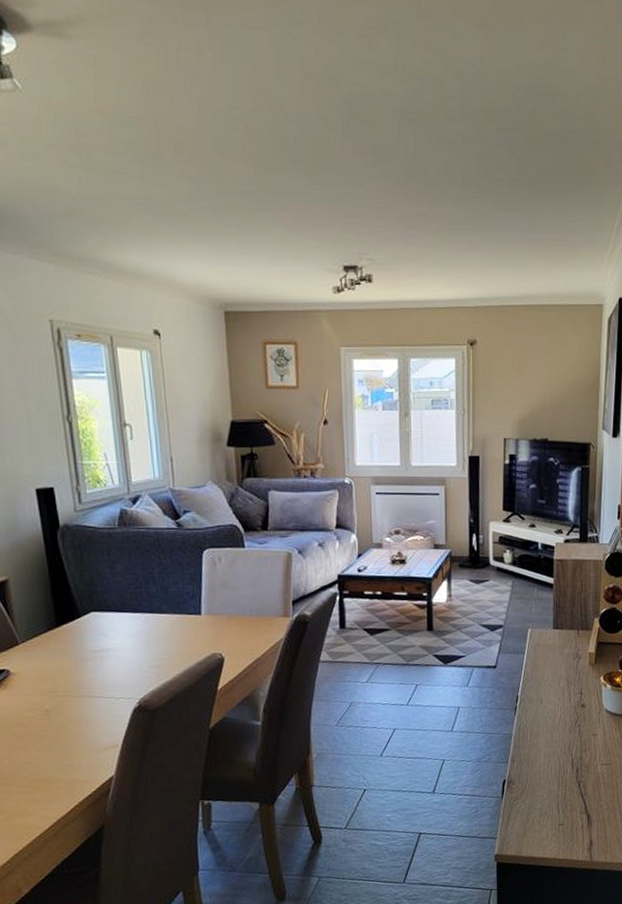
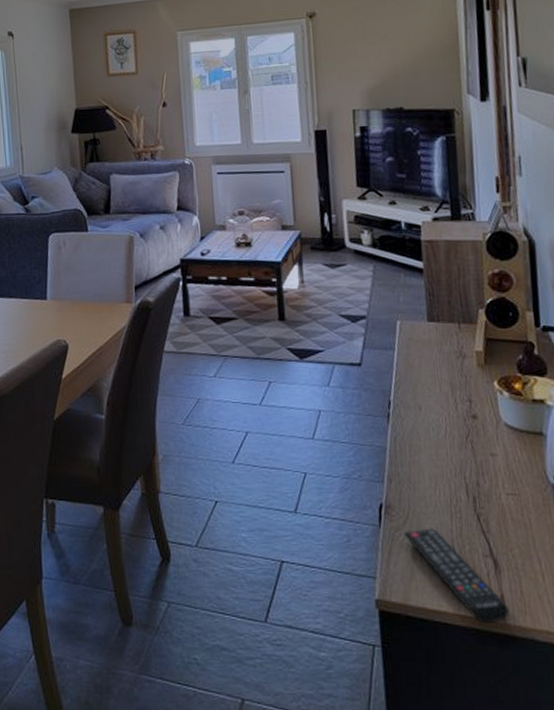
remote control: none [520,795,595,863] -> present [403,528,510,624]

